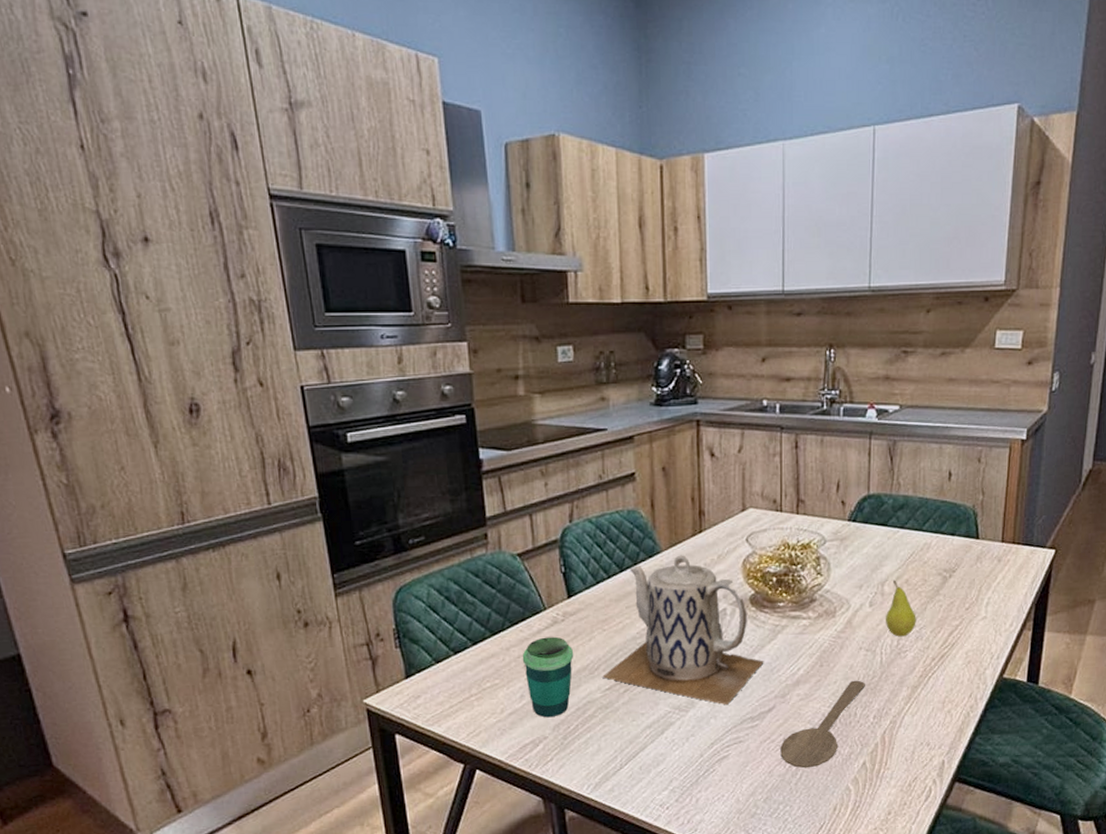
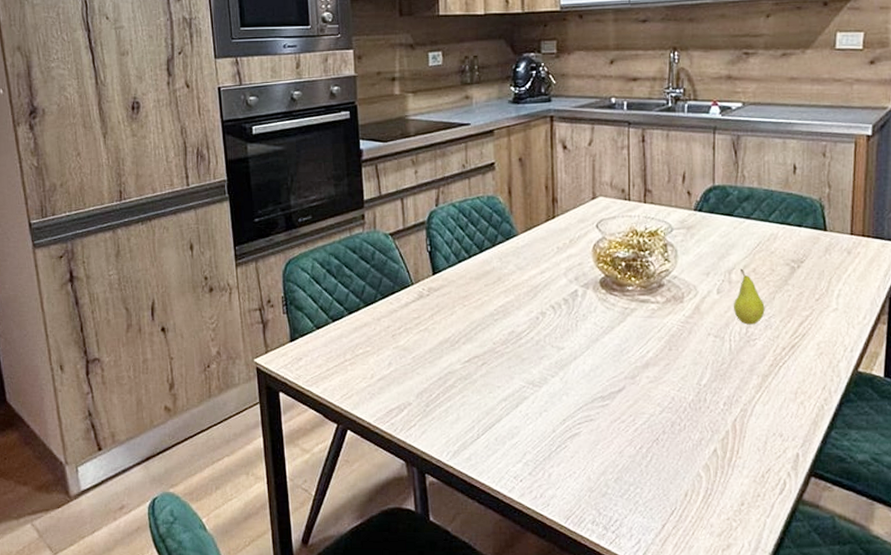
cup: present [522,636,574,718] -> none [391,310,437,385]
teapot: present [602,555,764,705] -> none [462,238,614,383]
wooden spoon: present [780,680,865,769] -> none [630,366,714,451]

